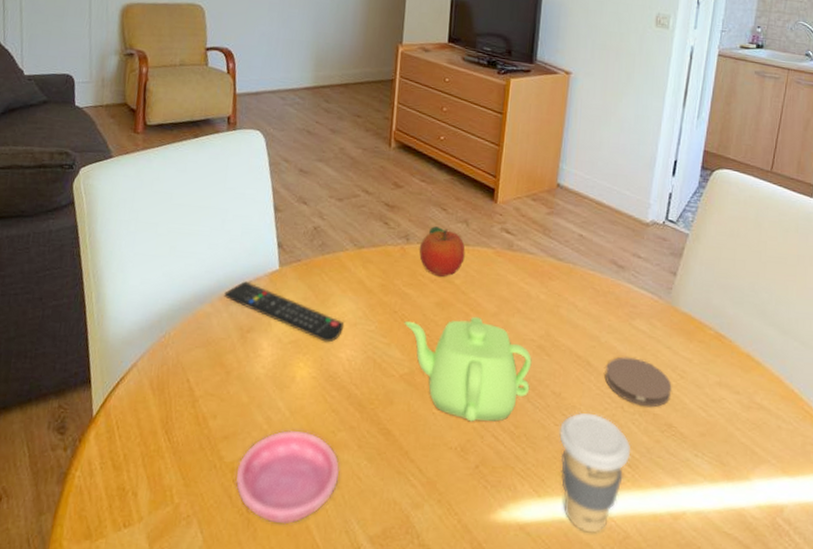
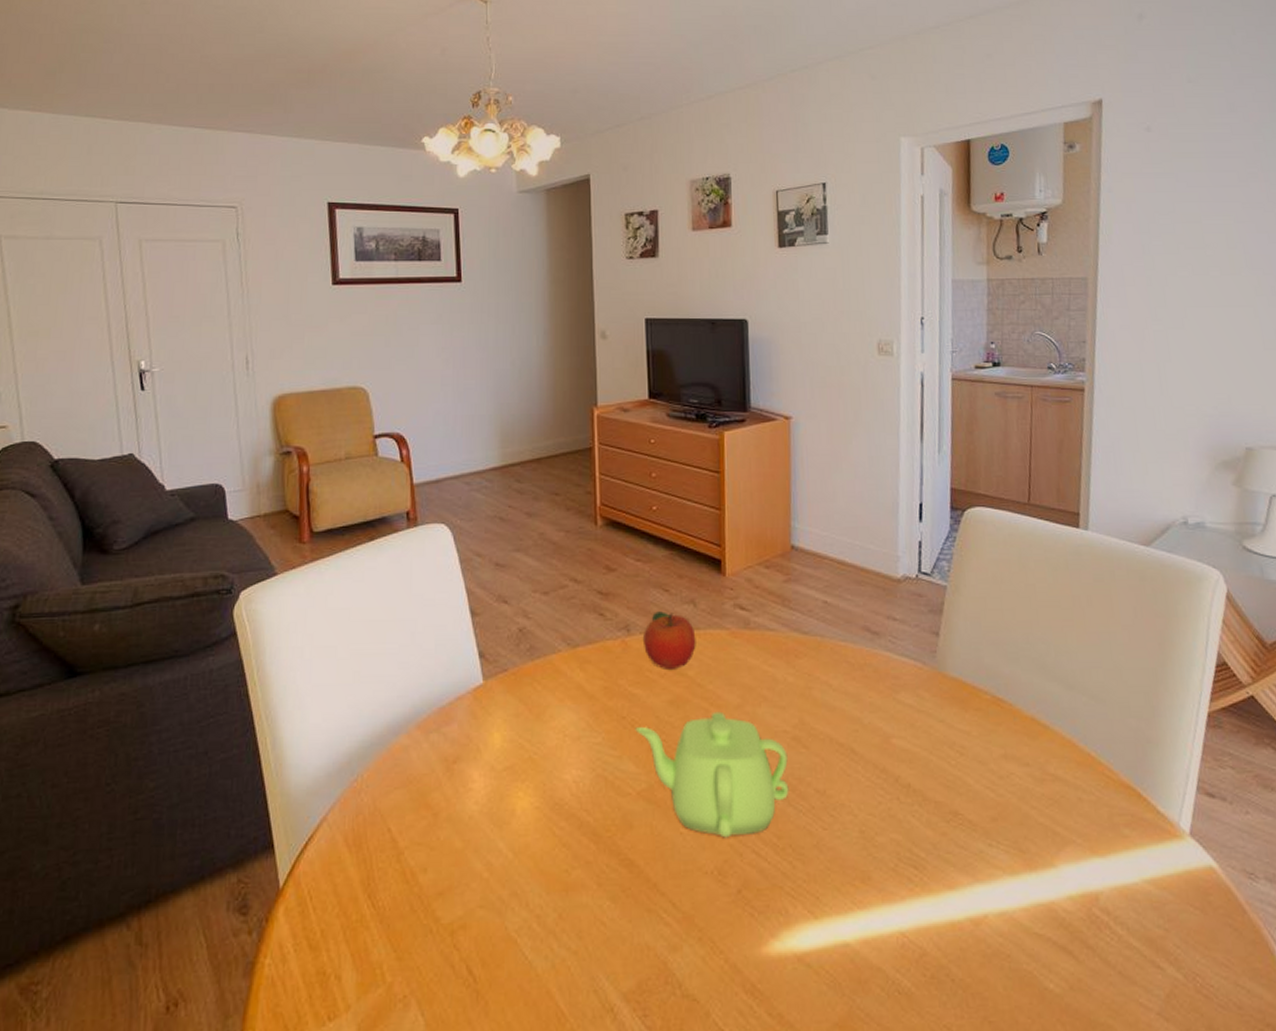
remote control: present [224,281,344,343] -> none [422,702,565,764]
saucer: present [235,429,340,525] -> none [457,874,580,992]
coffee cup: present [559,412,631,534] -> none [830,809,916,955]
coaster: present [605,357,672,408] -> none [874,738,952,795]

